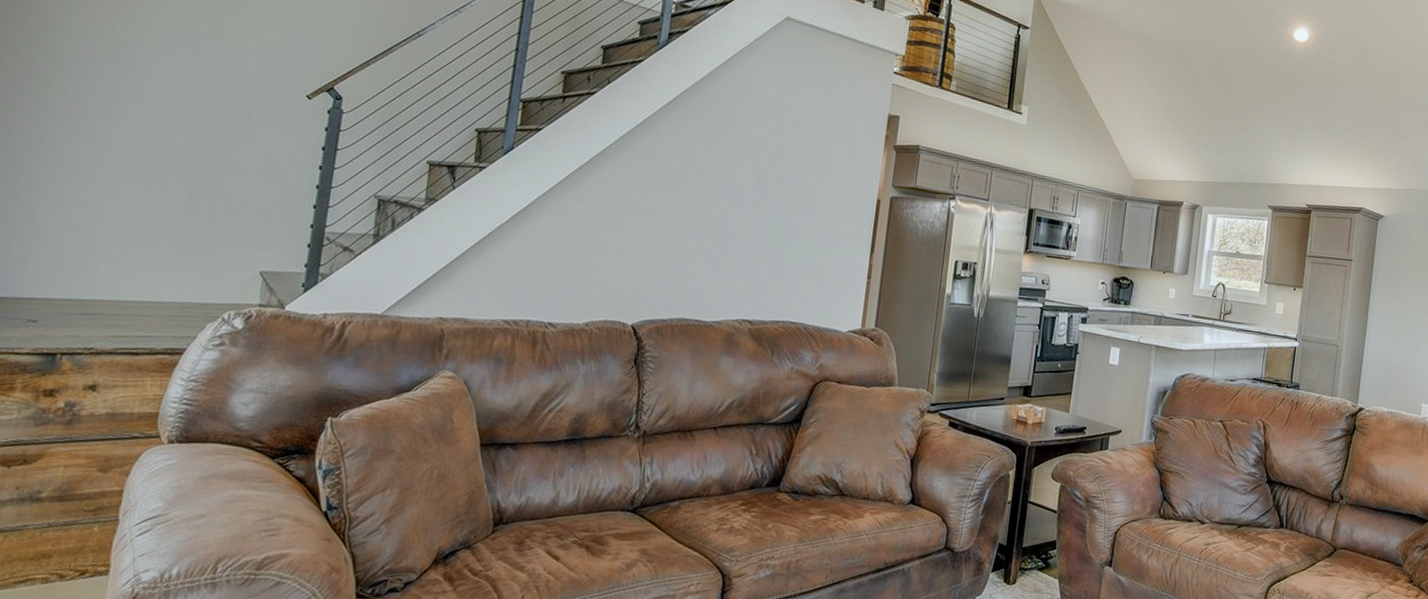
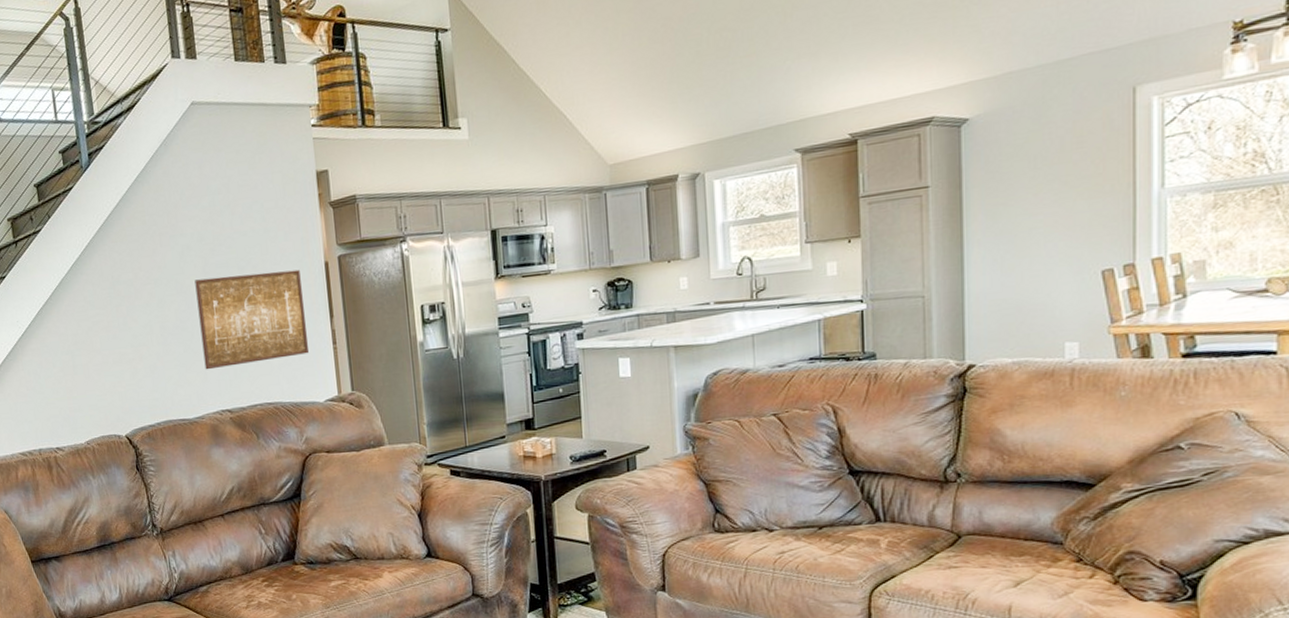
wall art: none [735,184,852,282] -> present [194,269,309,370]

